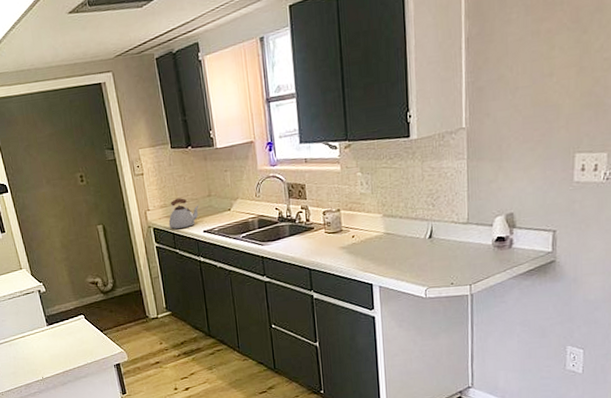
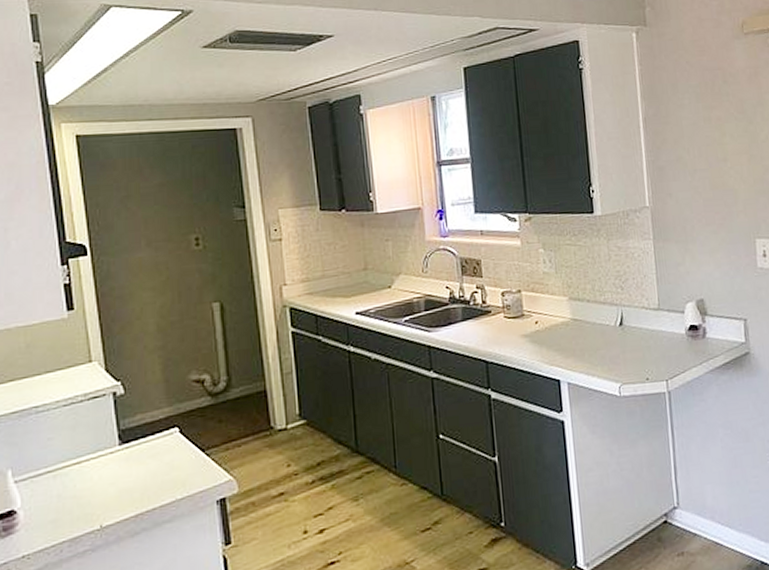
kettle: present [168,198,199,229] -> none [310,271,352,309]

